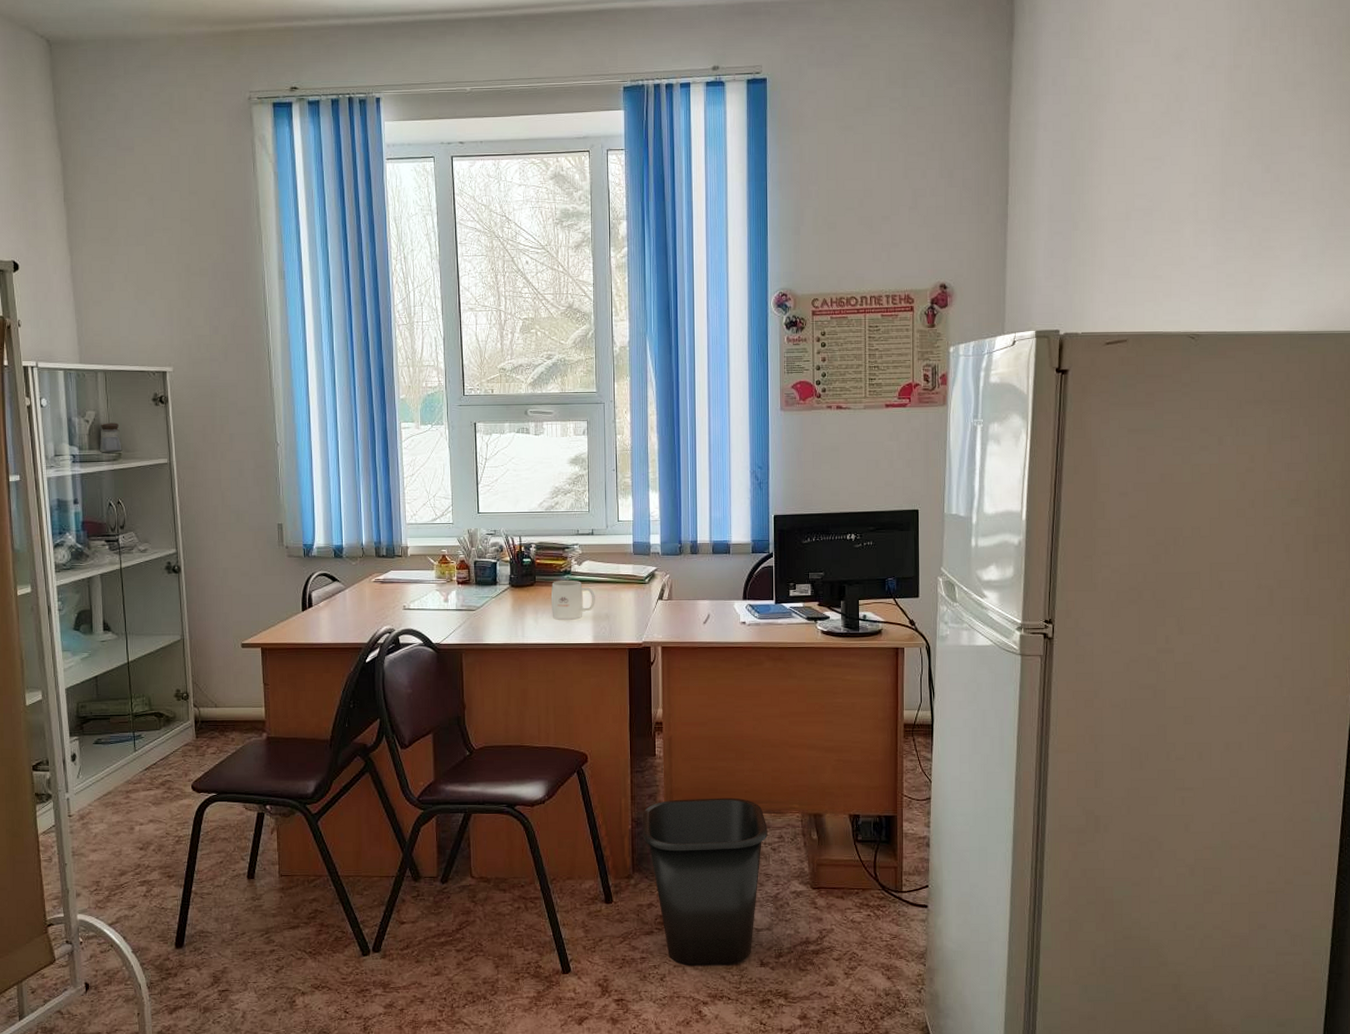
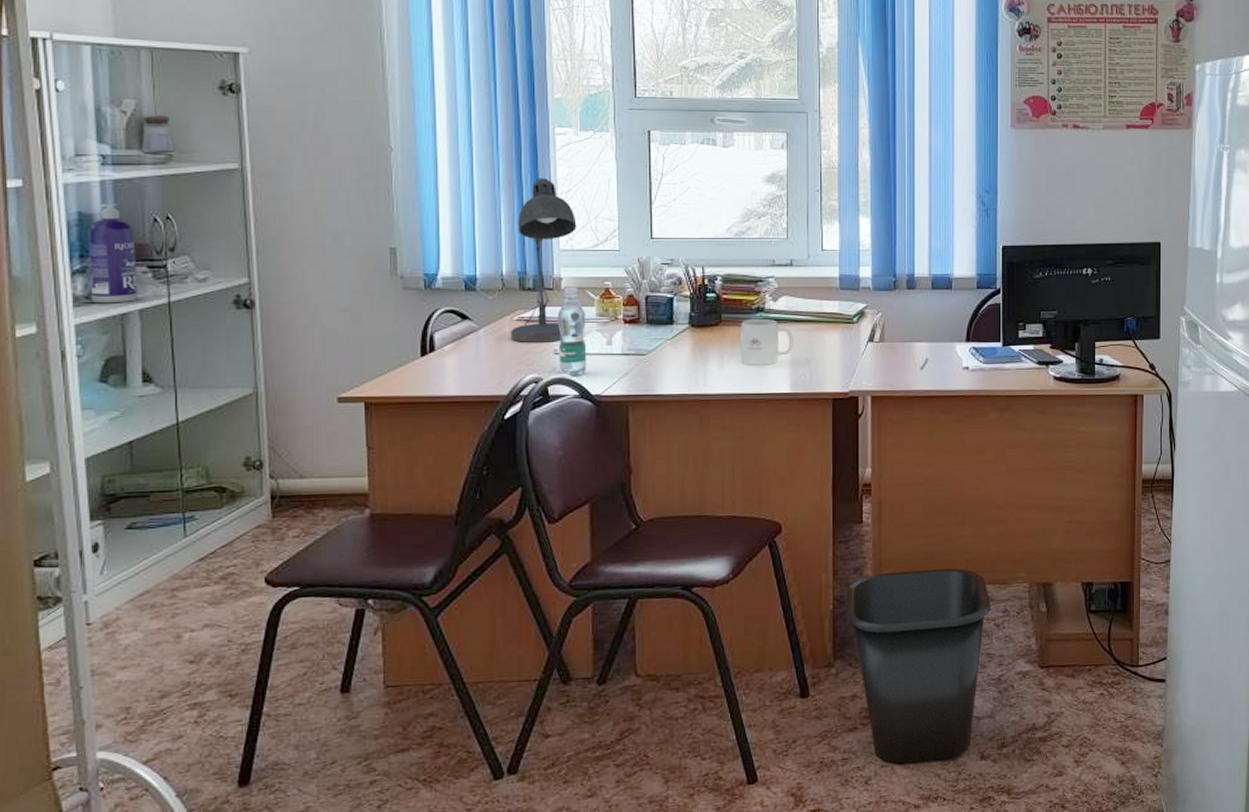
spray bottle: none [64,491,99,570] -> present [87,202,138,304]
desk lamp: none [369,464,419,601] -> present [510,178,577,344]
bottle: none [406,554,429,628] -> present [558,286,587,376]

